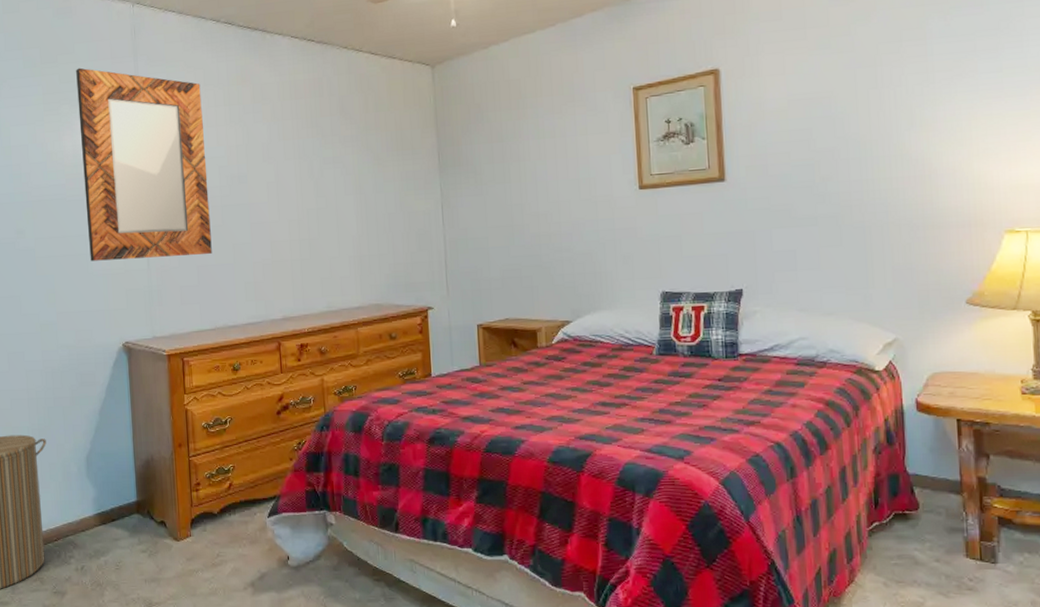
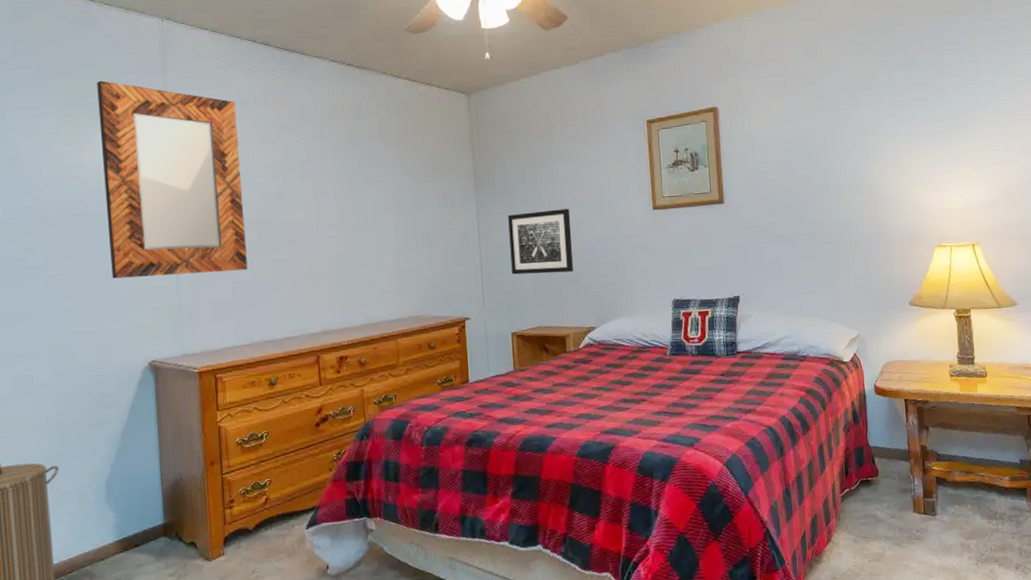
wall art: none [474,189,546,262] -> present [508,208,573,275]

